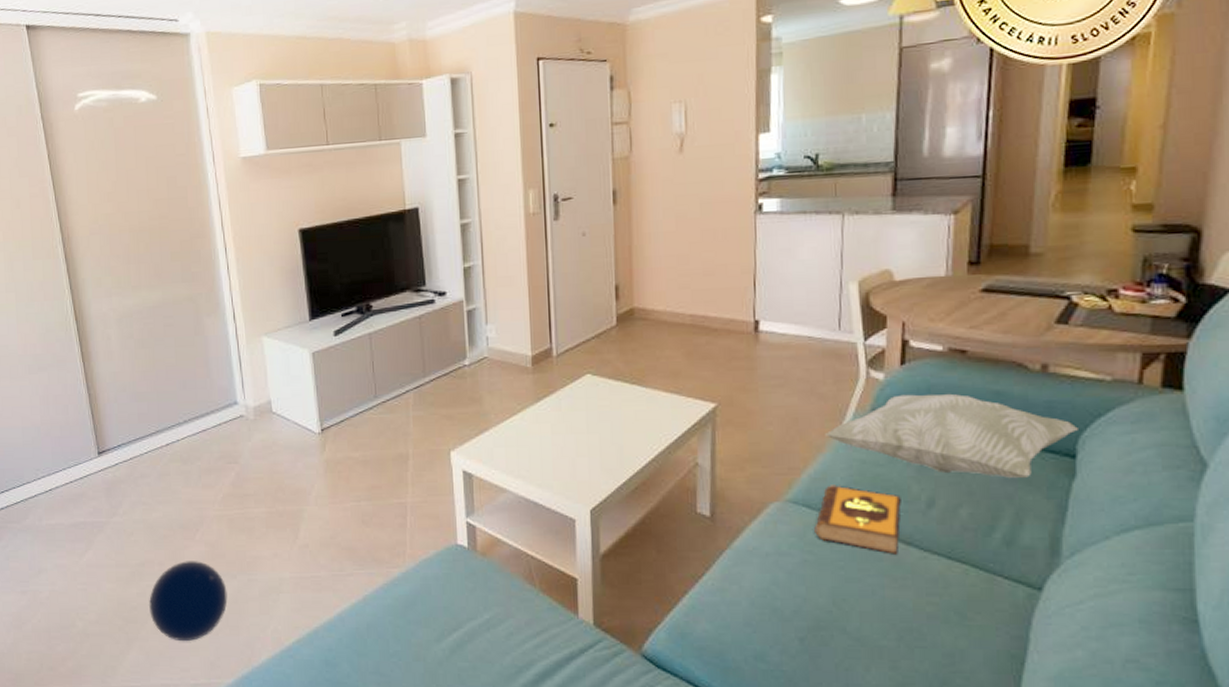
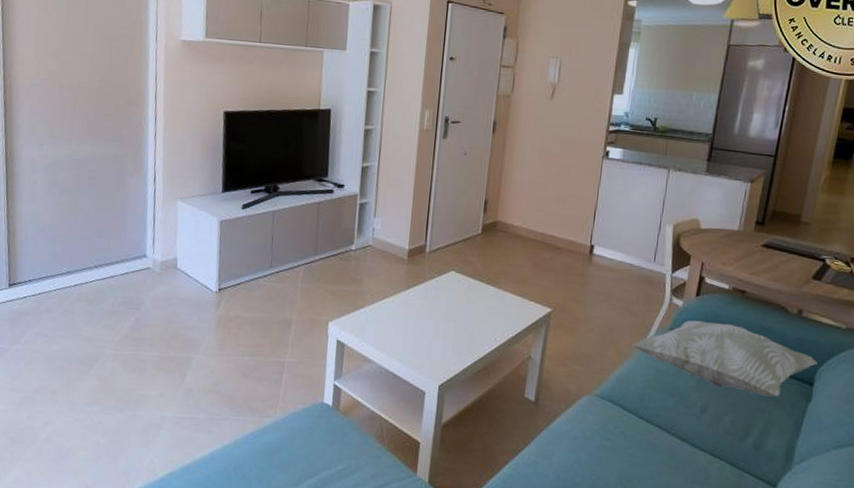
ball: present [149,561,228,642] -> none [36,392,112,465]
hardback book: present [814,485,901,554] -> none [614,386,683,448]

